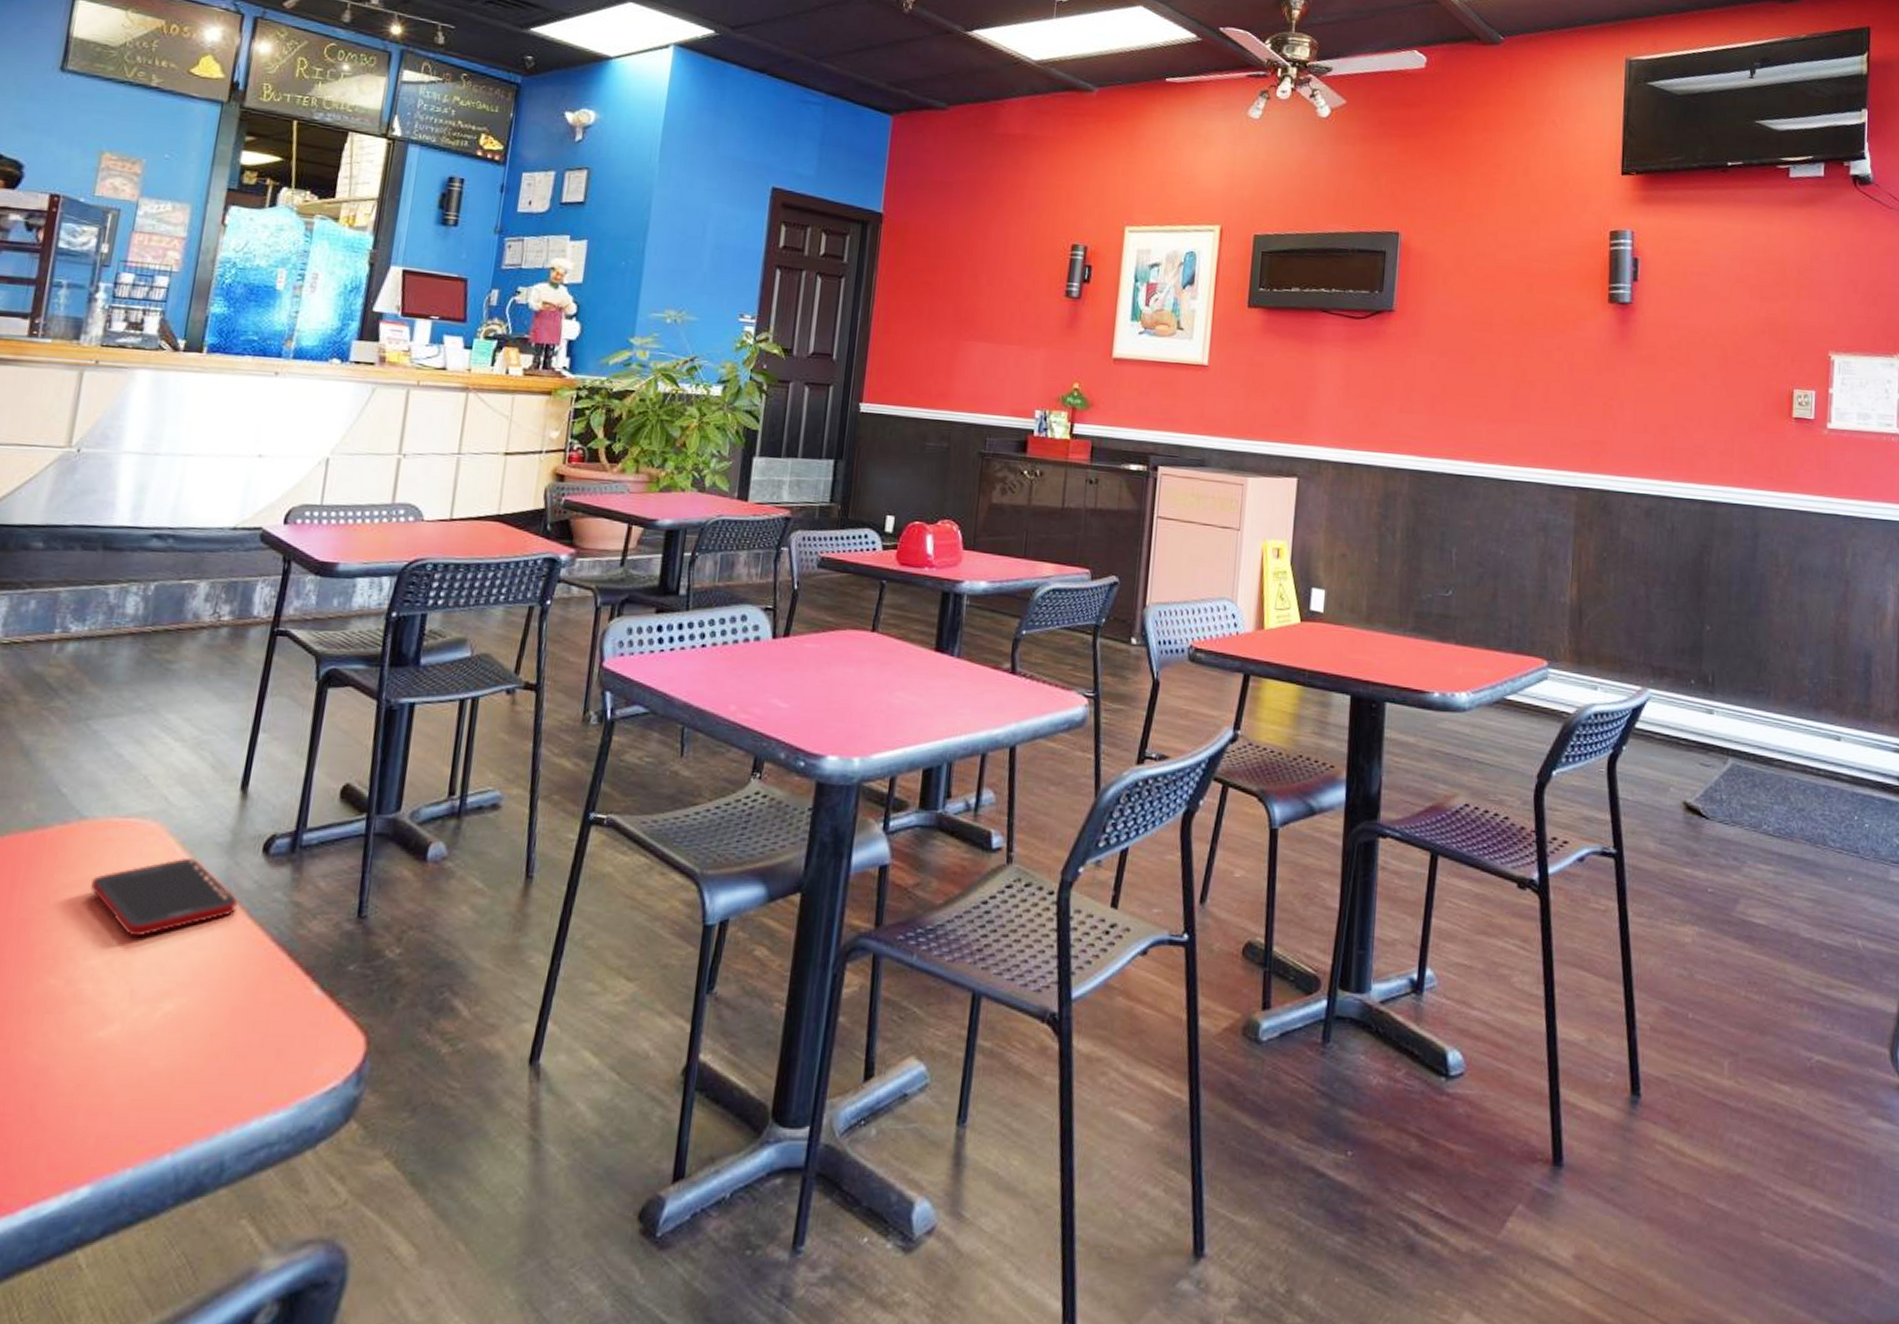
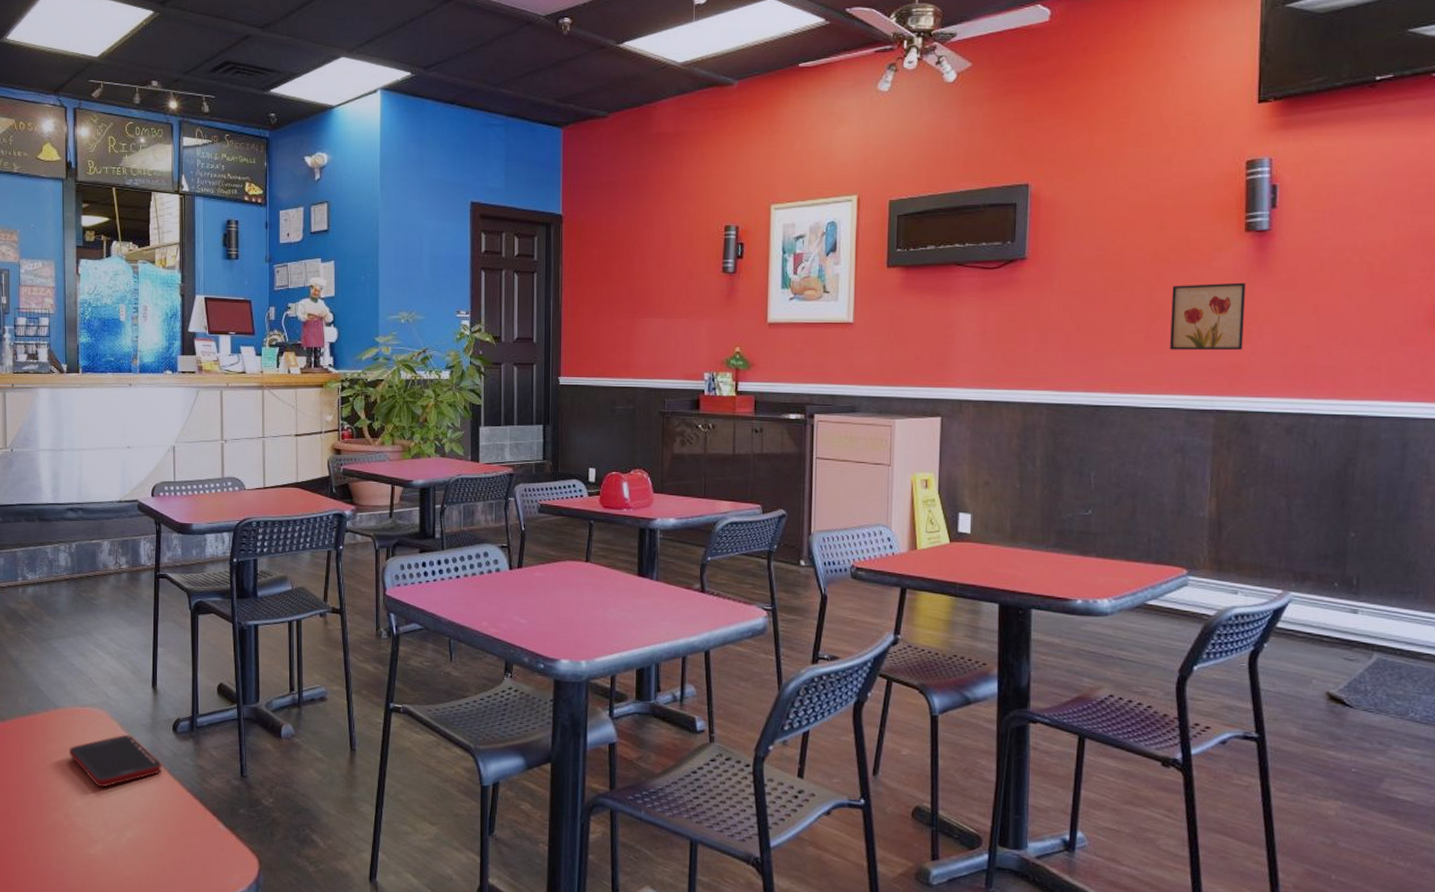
wall art: none [1535,352,1609,425] -> present [1170,282,1247,351]

